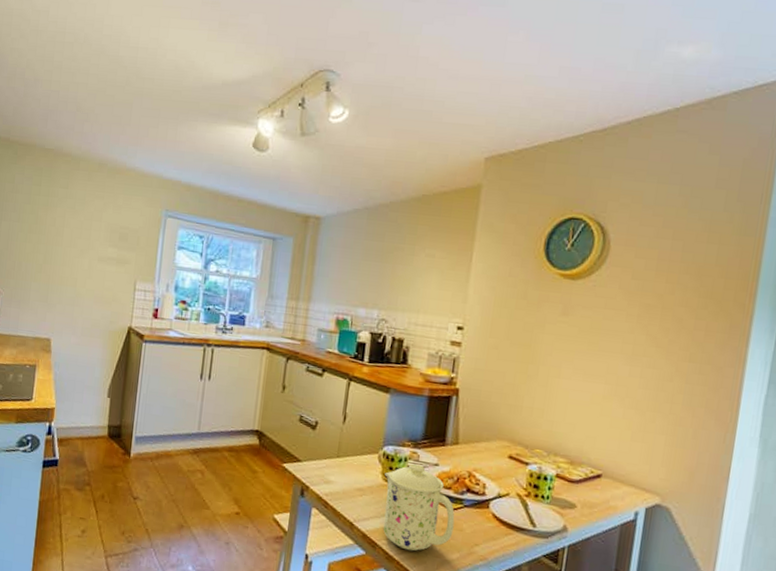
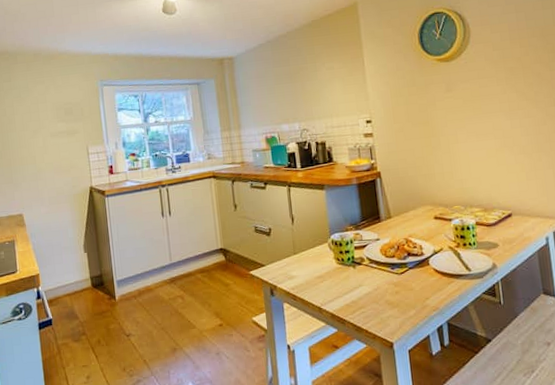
mug: present [383,463,455,551] -> none [337,242,406,319]

